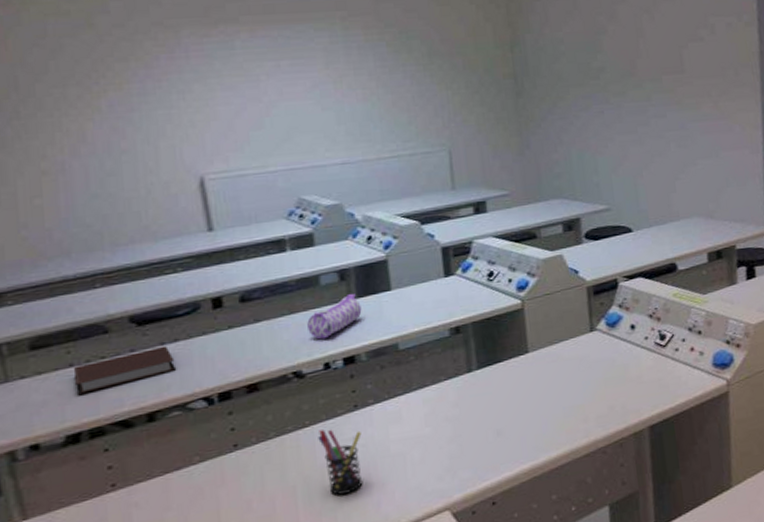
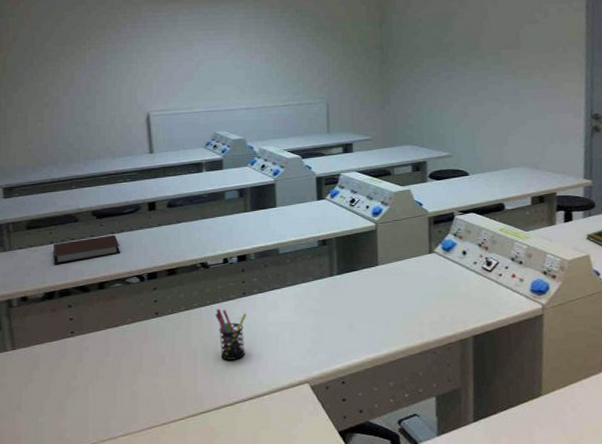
pencil case: present [307,294,362,340] -> none [214,208,254,240]

